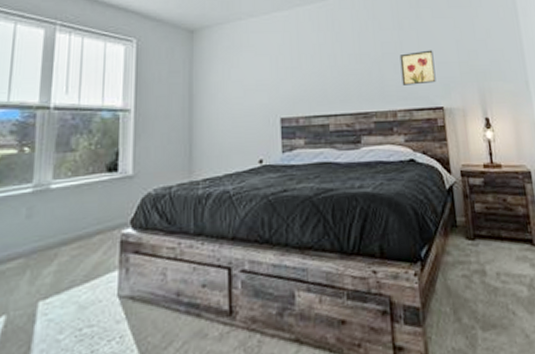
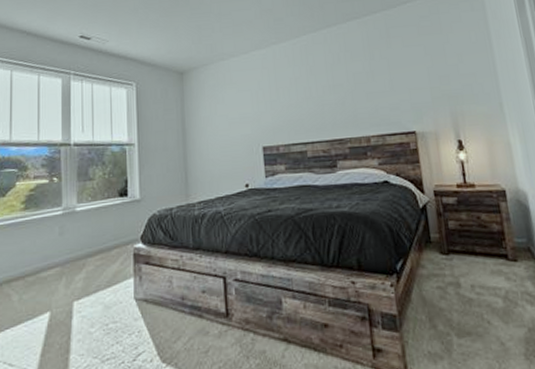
wall art: present [399,50,436,85] -> none [371,77,408,113]

